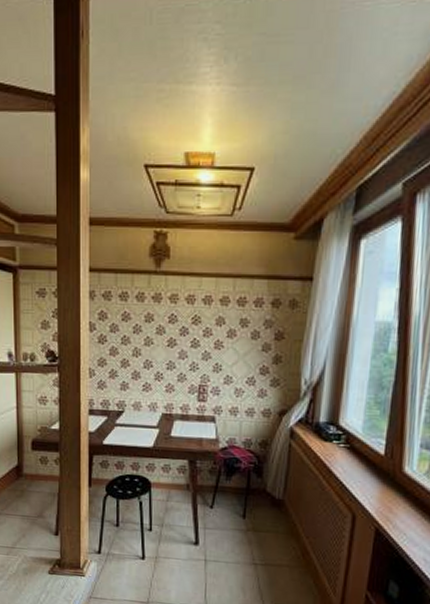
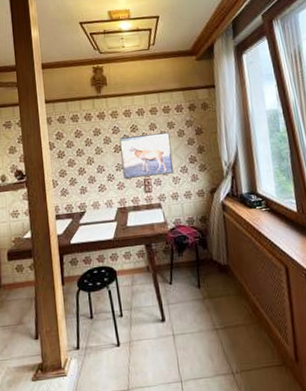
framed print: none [175,328,240,383] -> present [119,132,174,179]

